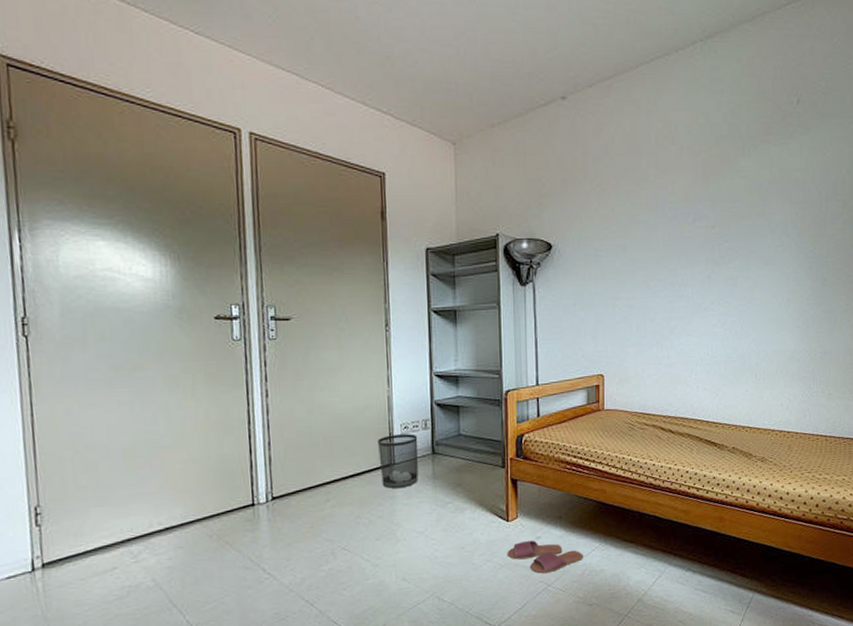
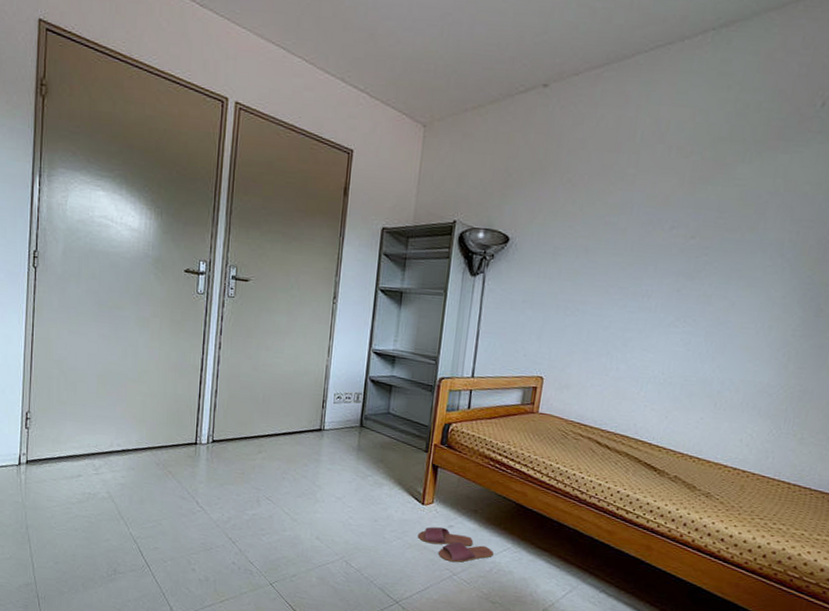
waste bin: present [377,434,419,488] -> none [310,402,349,454]

